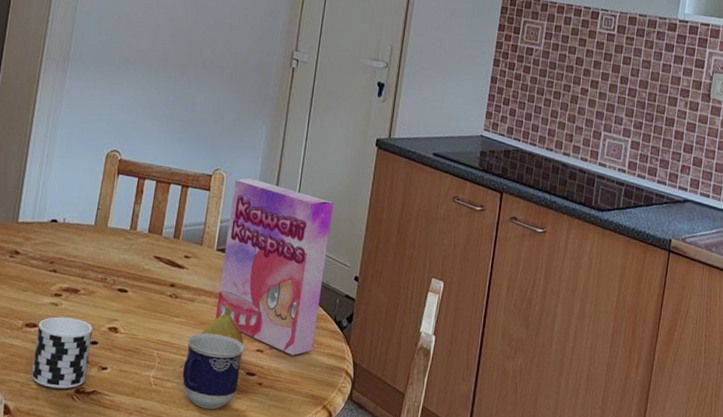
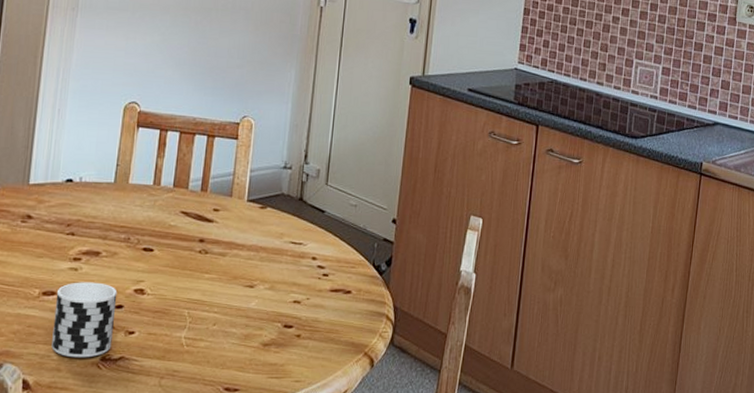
cup: present [182,333,245,410] -> none [216,288,281,366]
fruit: present [200,305,244,345] -> none [233,257,279,298]
cereal box: present [215,178,334,355] -> none [248,124,368,304]

